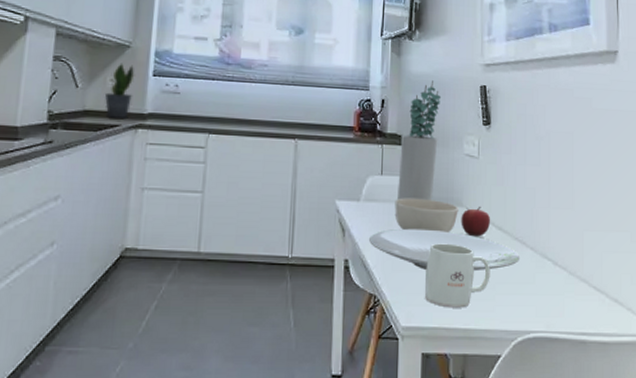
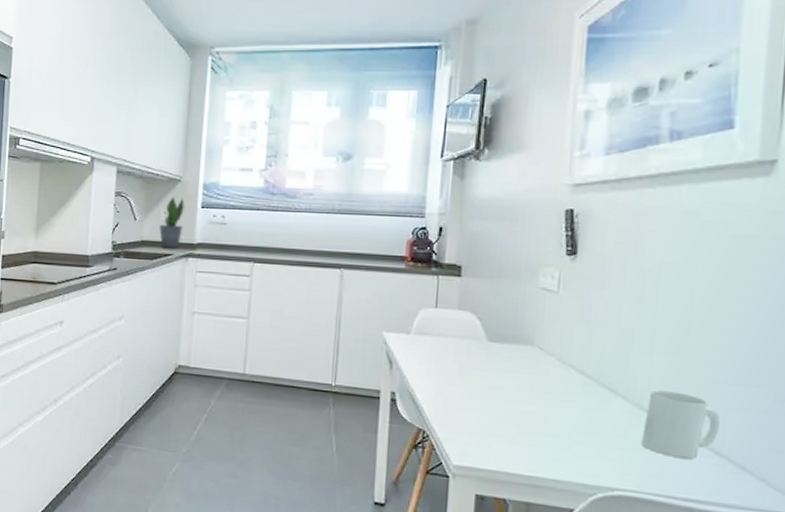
plate: present [369,228,521,272] -> none [419,364,608,417]
bowl: present [394,198,458,234] -> none [450,332,529,374]
vase: present [396,80,442,201] -> none [452,205,514,338]
mug: present [424,243,490,308] -> none [481,383,566,454]
fruit: present [461,206,491,237] -> none [530,346,571,380]
cup: none [546,240,598,297] -> present [641,390,720,459]

